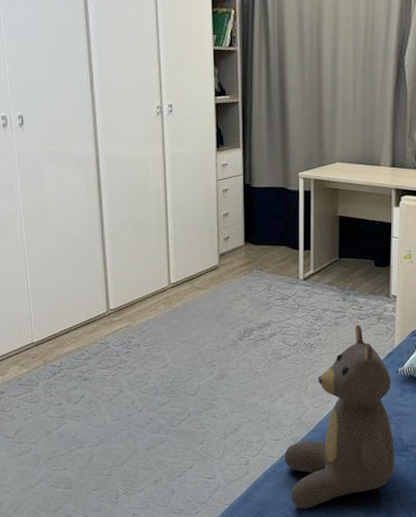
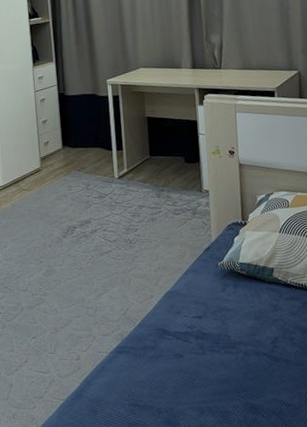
teddy bear: present [284,324,395,509] -> none [113,220,224,407]

